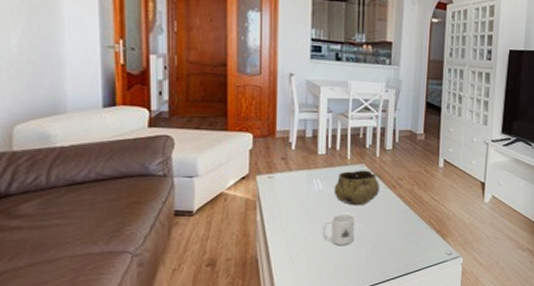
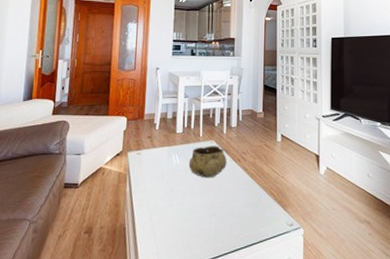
mug: present [322,214,355,245] -> none [178,185,206,215]

